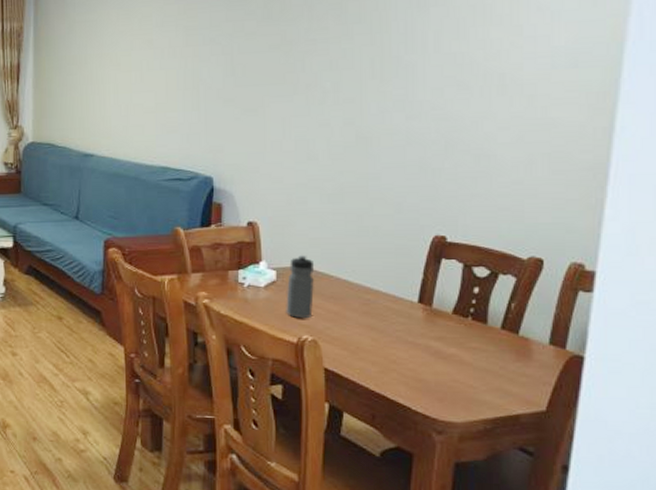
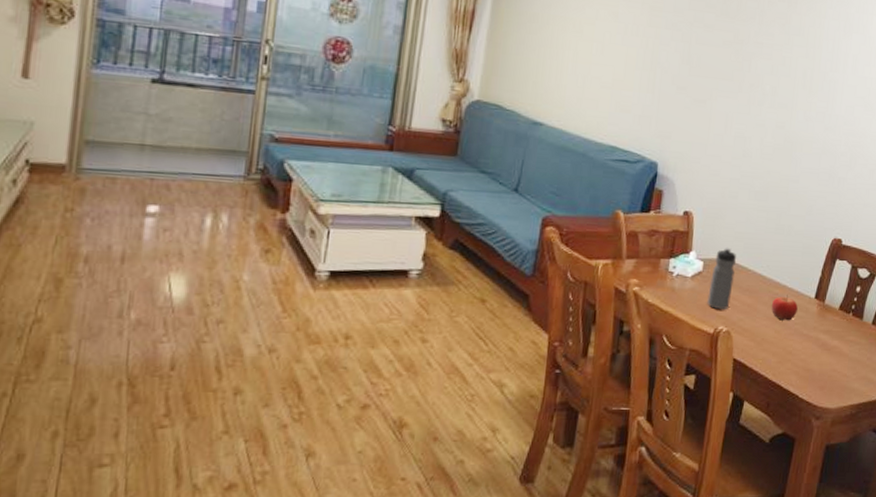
fruit: none [363,300,397,328] -> present [771,295,798,321]

